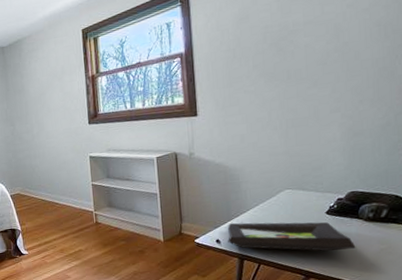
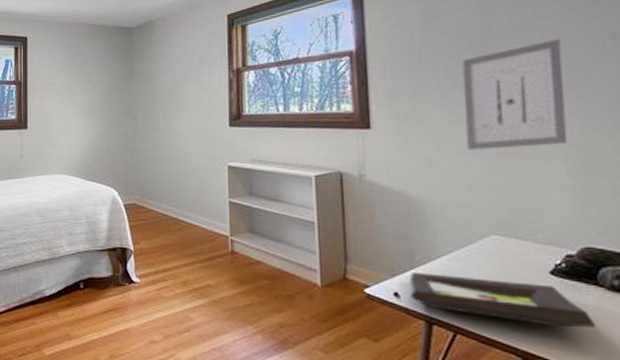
wall art: none [266,30,342,126] -> present [462,39,568,150]

